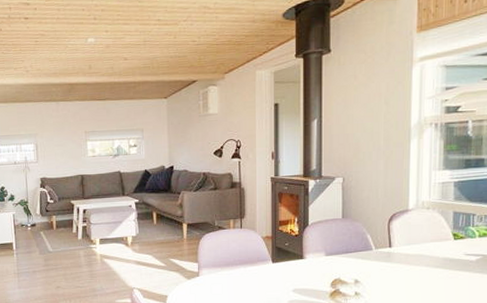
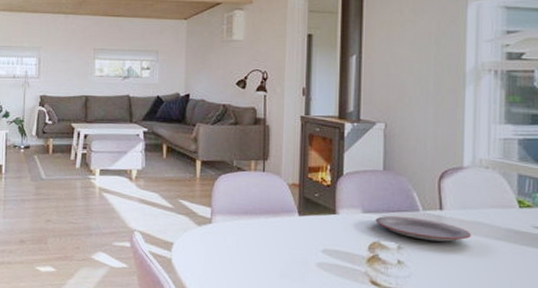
plate: none [336,255,415,274] -> present [375,215,471,242]

